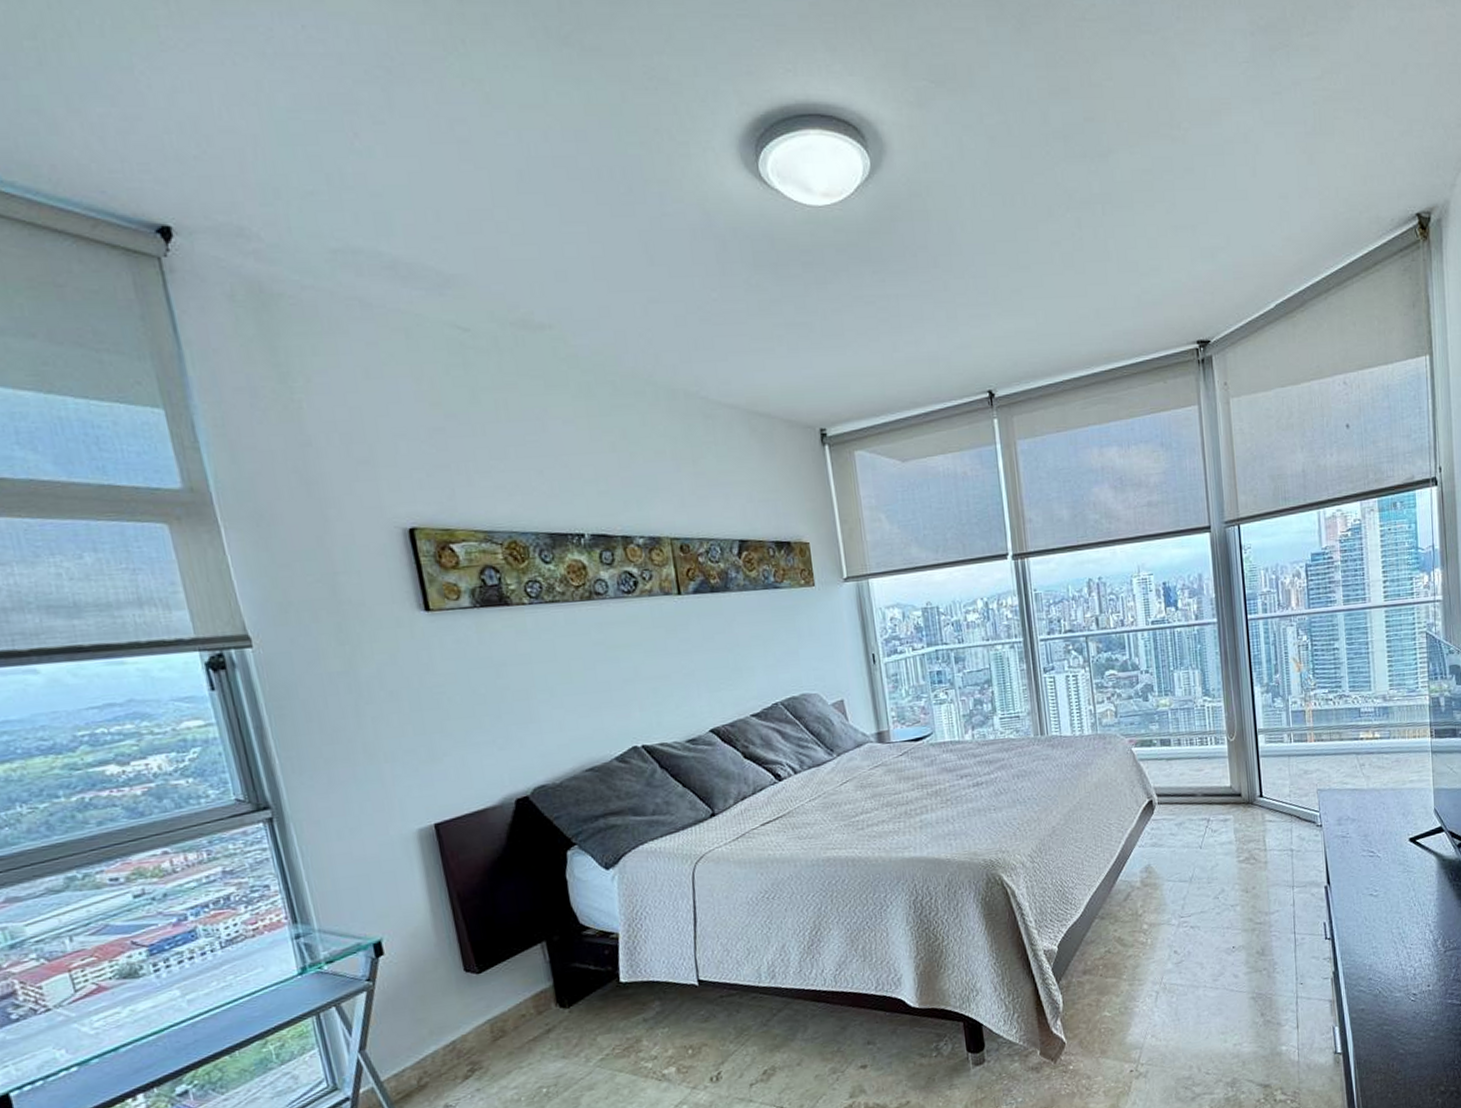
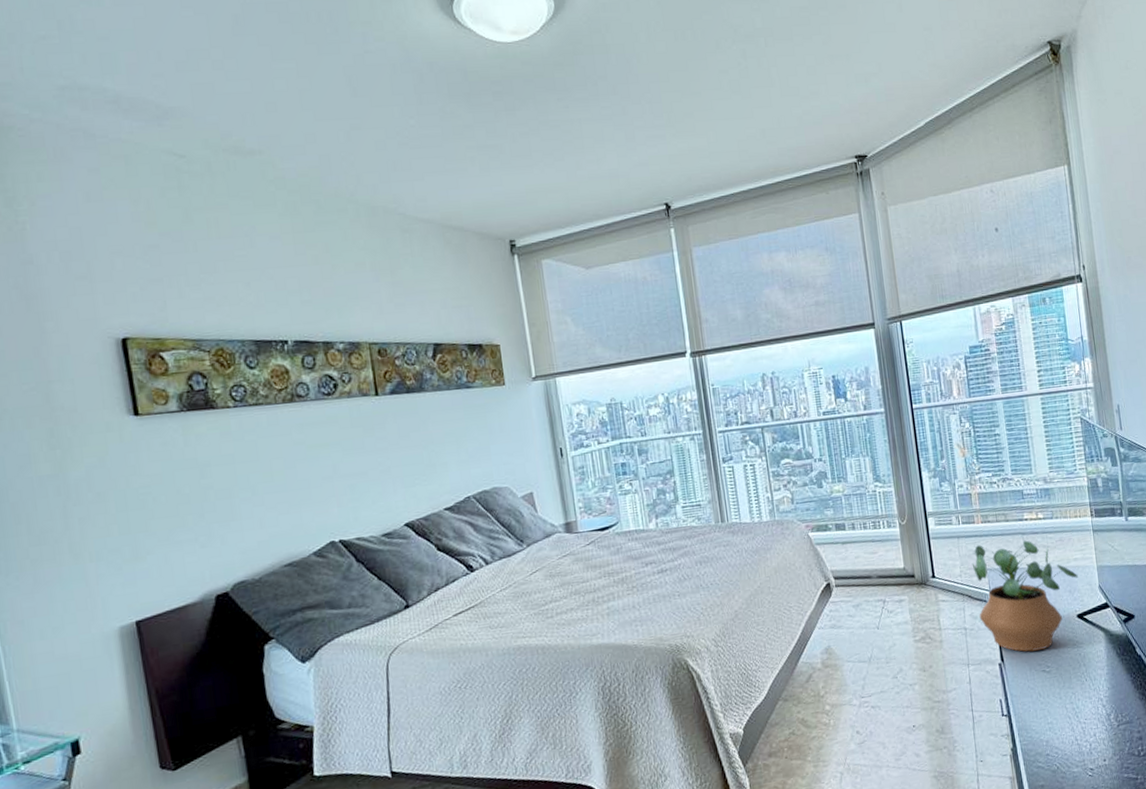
potted plant: none [1302,760,1413,875] -> present [972,540,1078,652]

